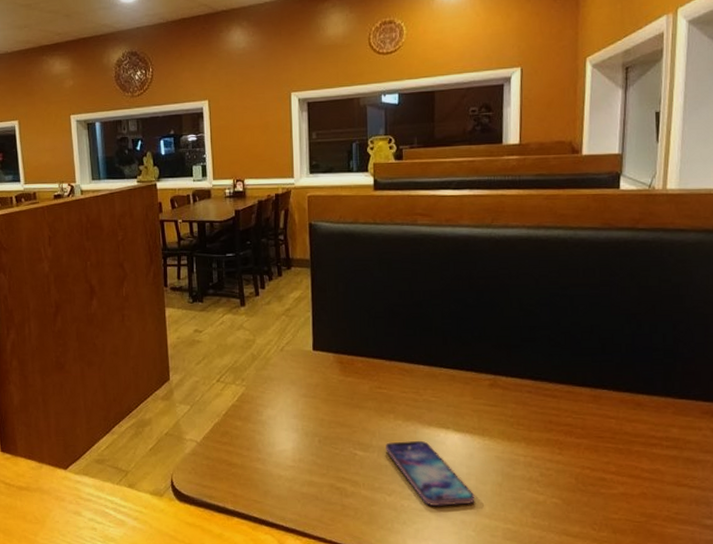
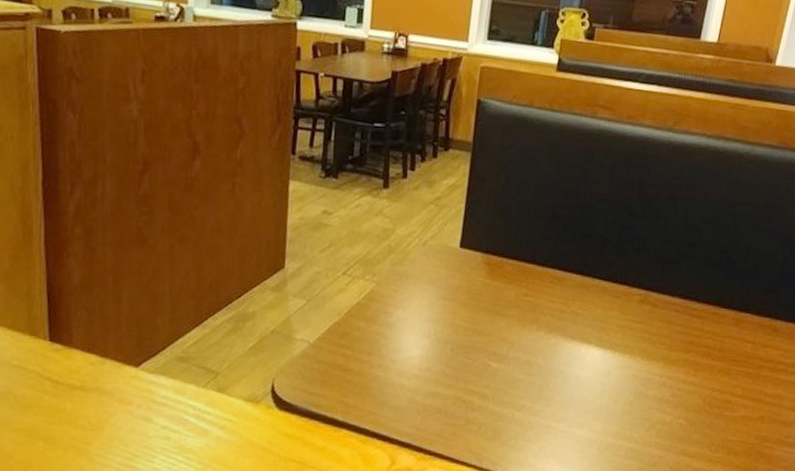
smartphone: present [386,440,475,507] -> none [522,354,605,424]

